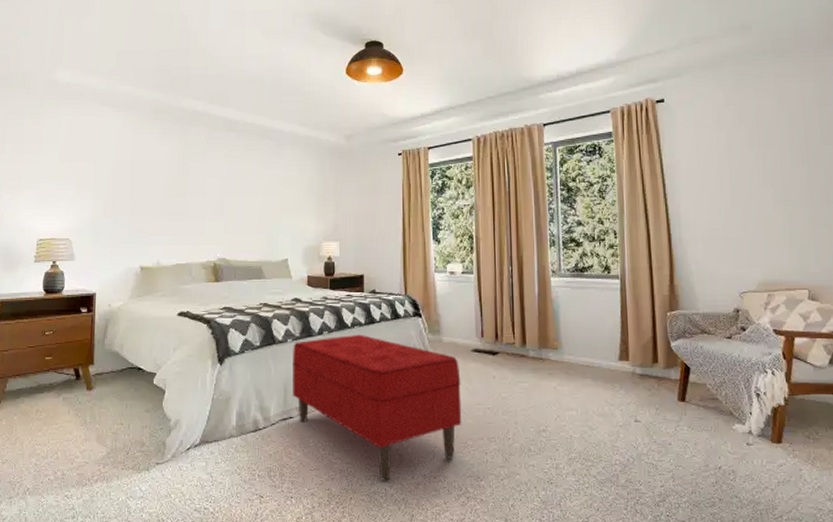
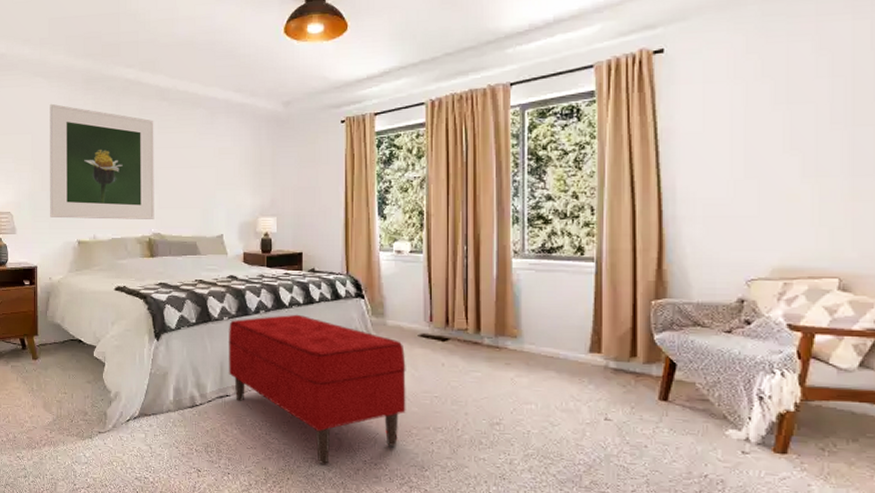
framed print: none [112,132,221,245] -> present [50,103,155,219]

